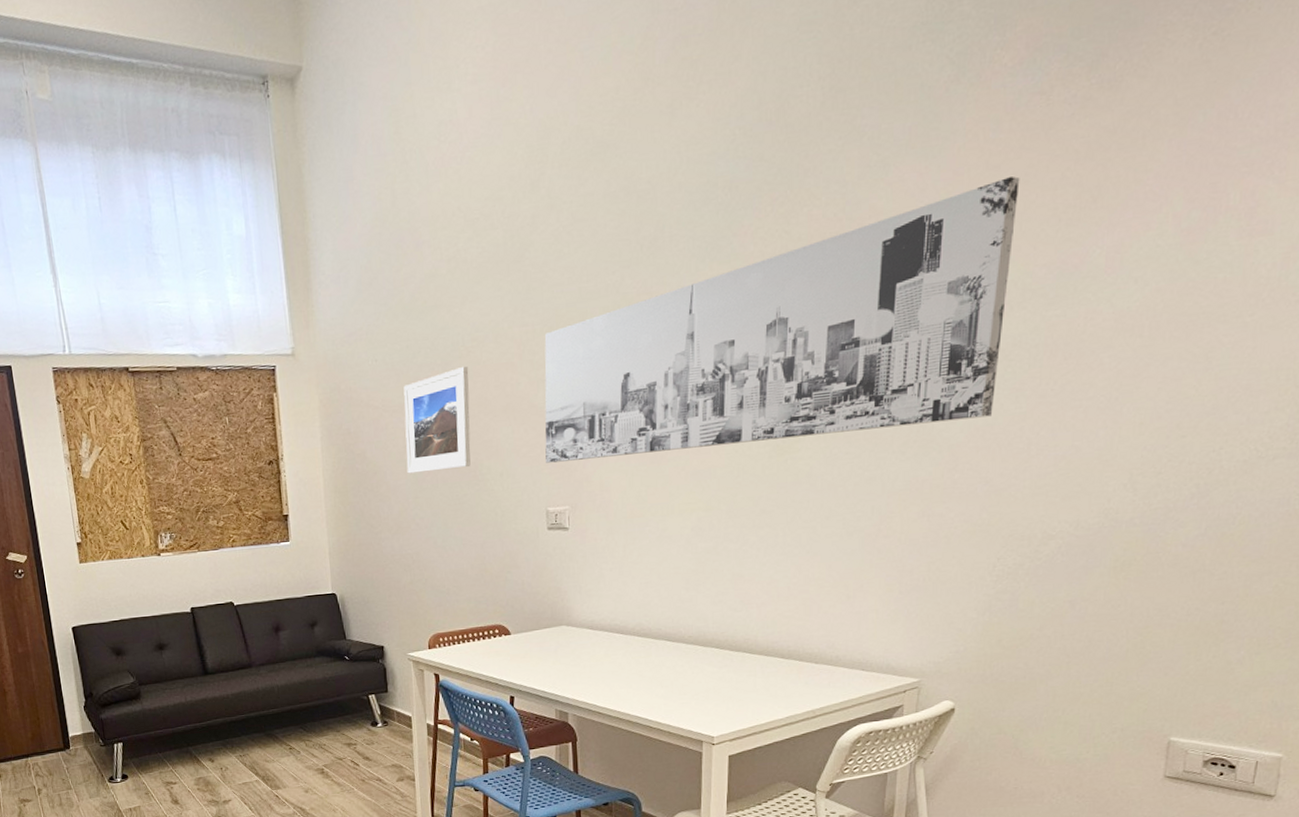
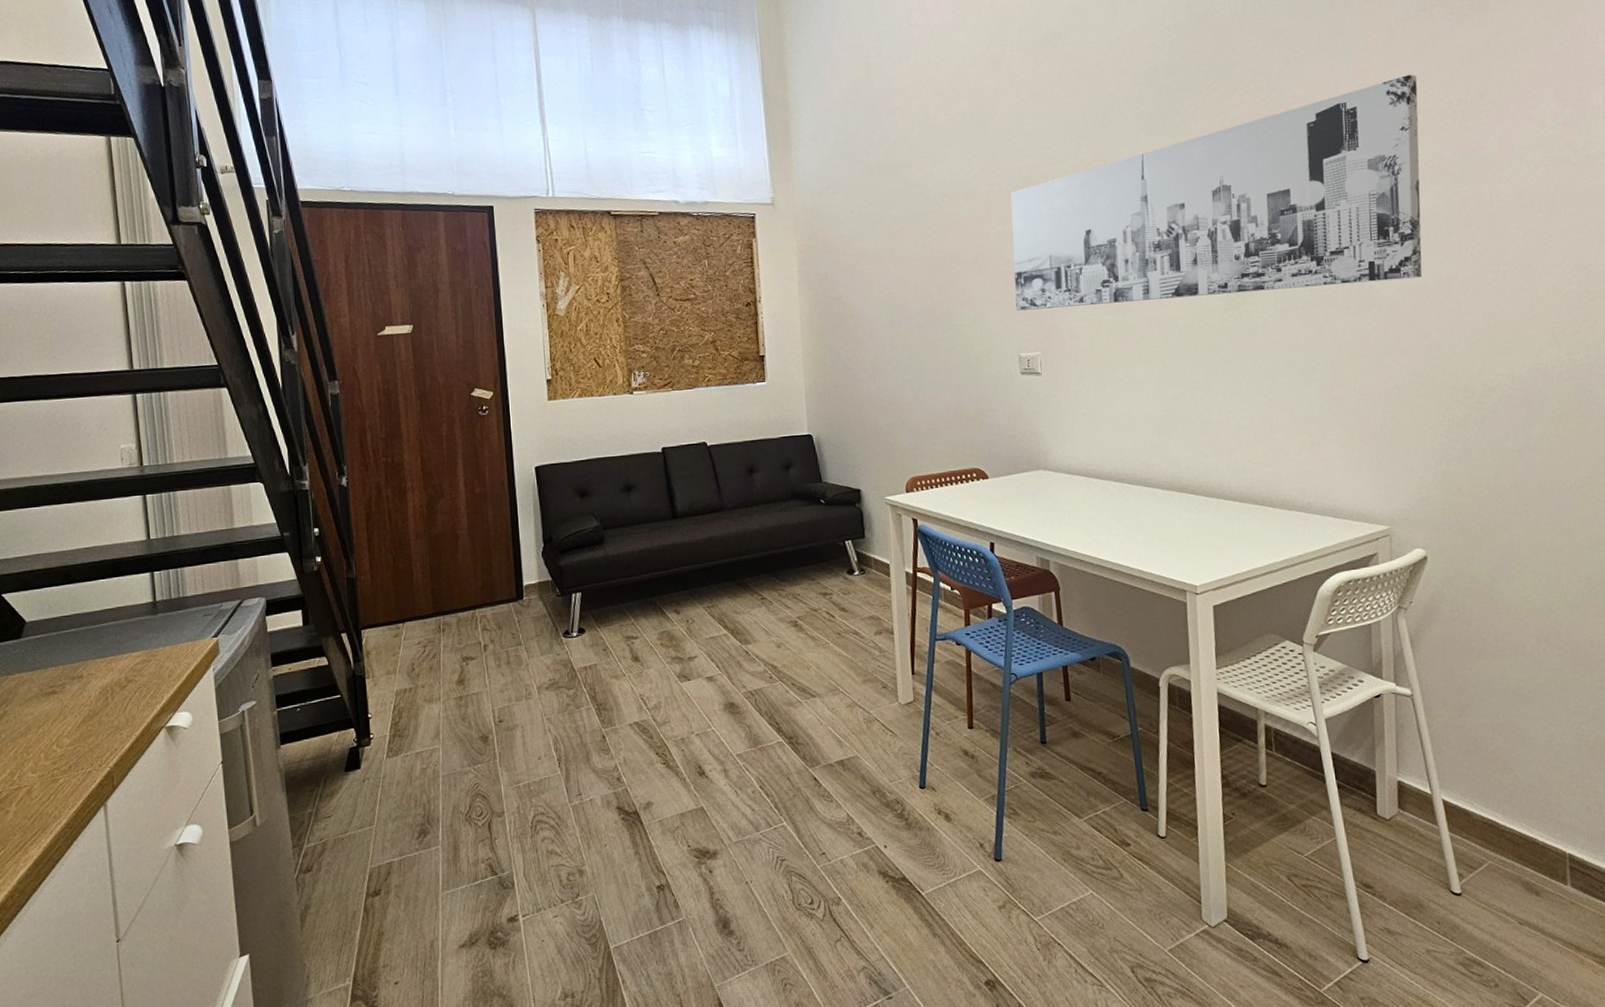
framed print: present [403,366,471,474] -> none [878,219,944,318]

